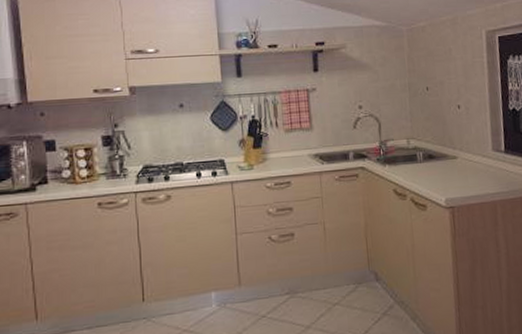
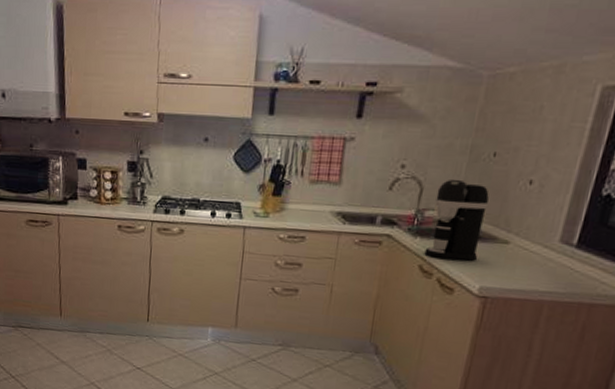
coffee maker: none [392,111,437,181] -> present [424,178,489,261]

